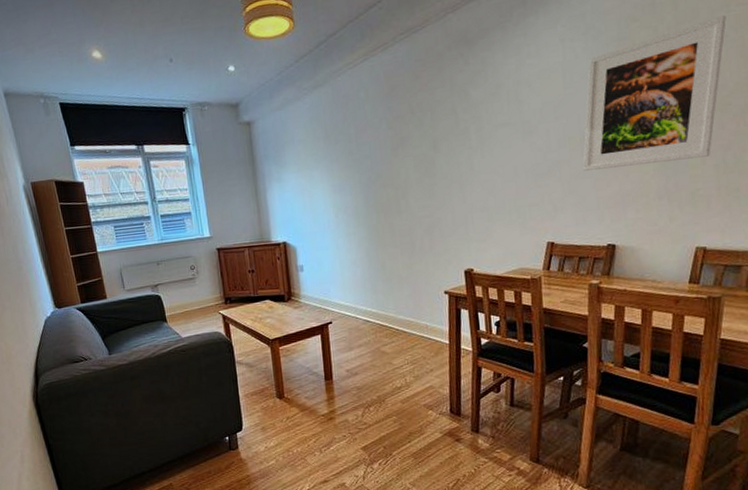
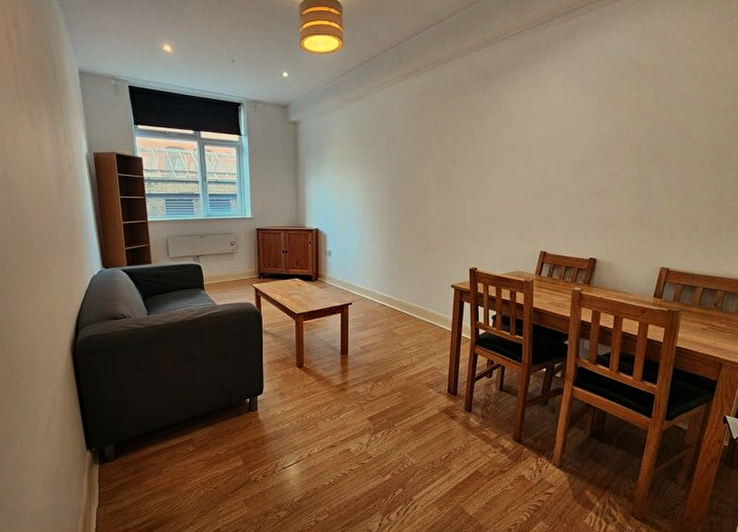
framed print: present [582,15,726,171] -> none [573,81,694,194]

